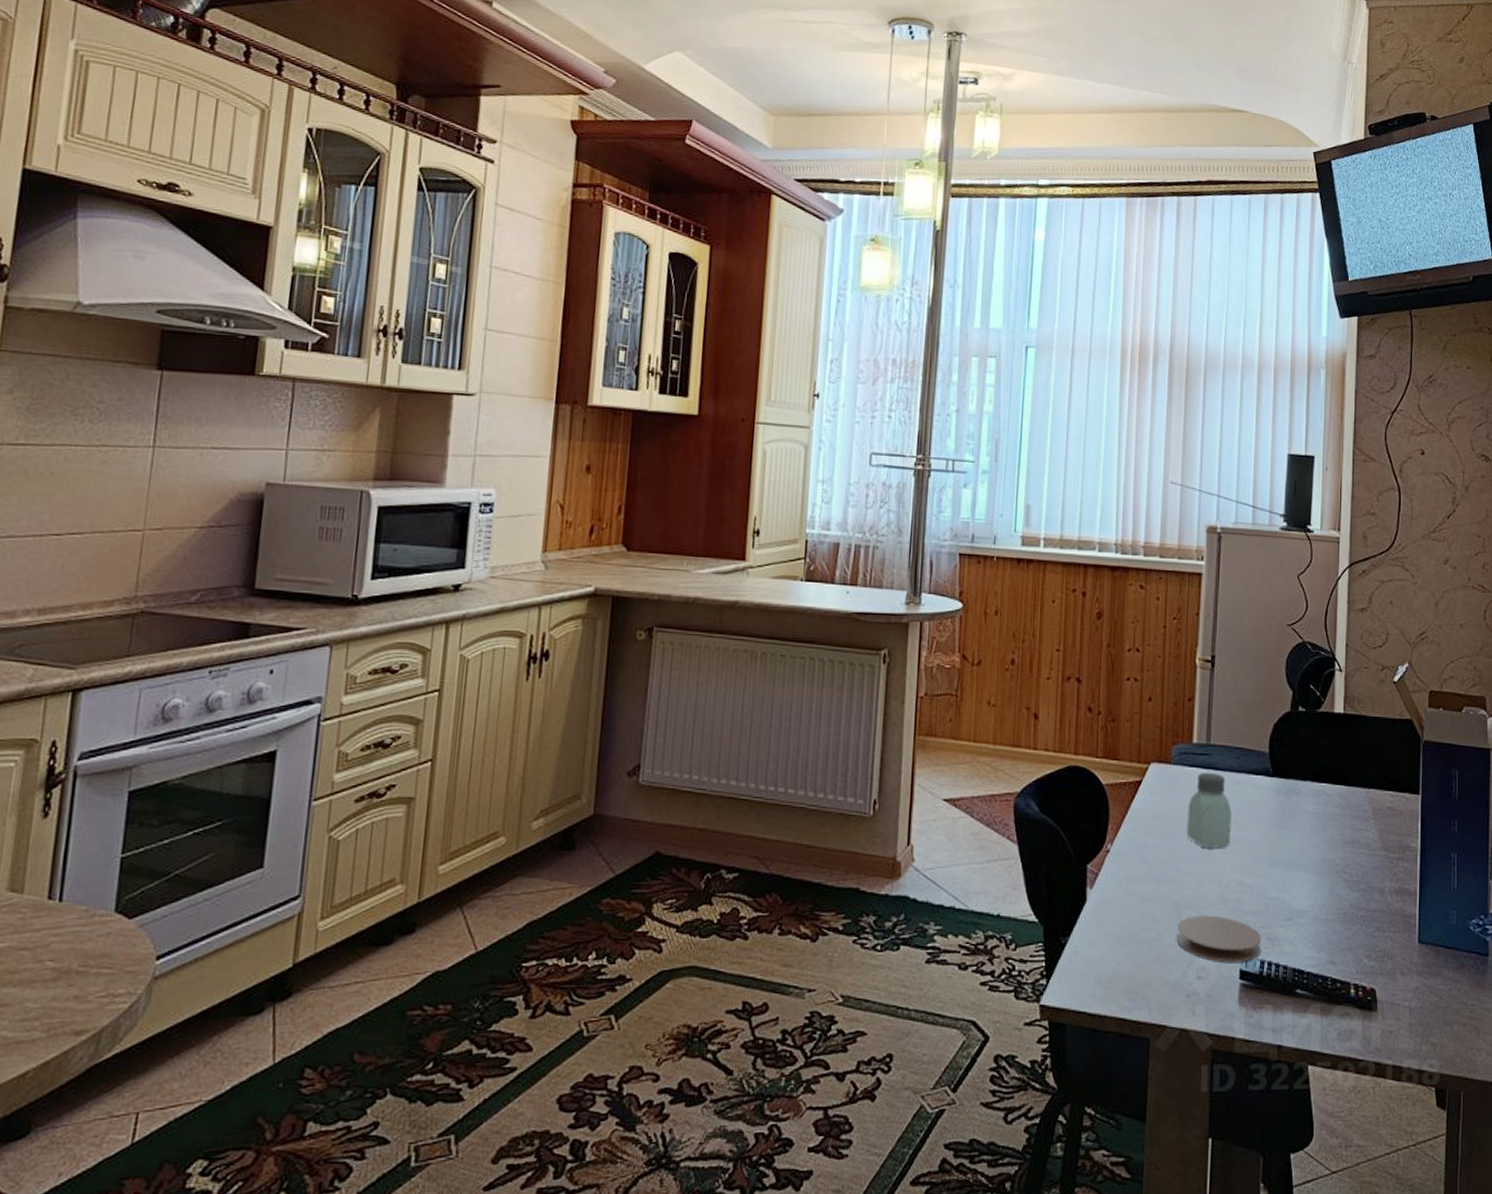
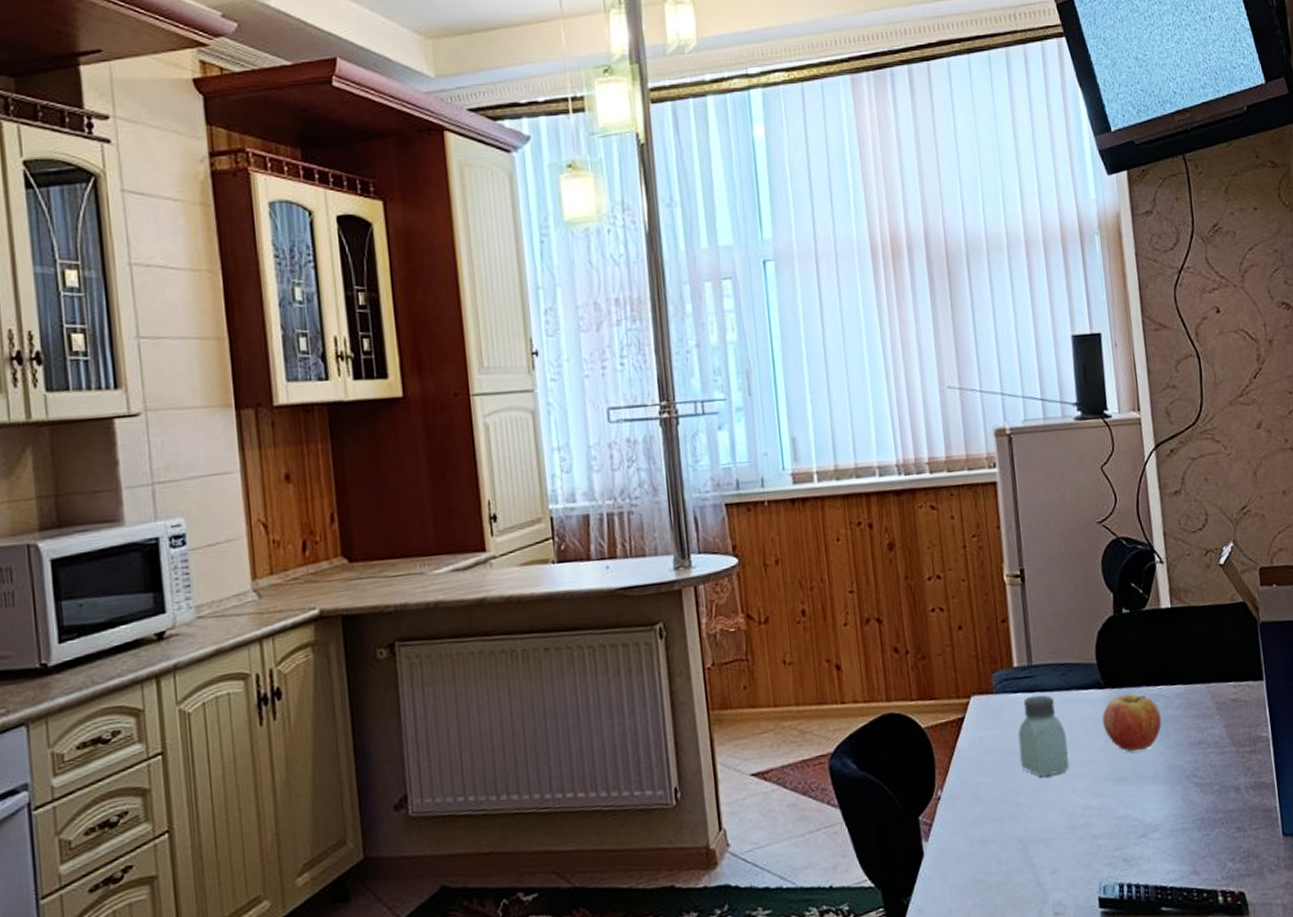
coaster: present [1177,915,1262,962] -> none [1025,845,1119,893]
fruit: none [1266,786,1321,840] -> present [1102,693,1162,752]

